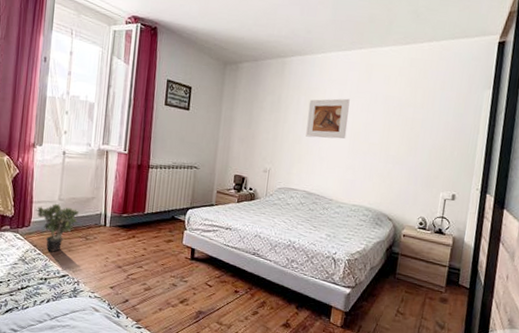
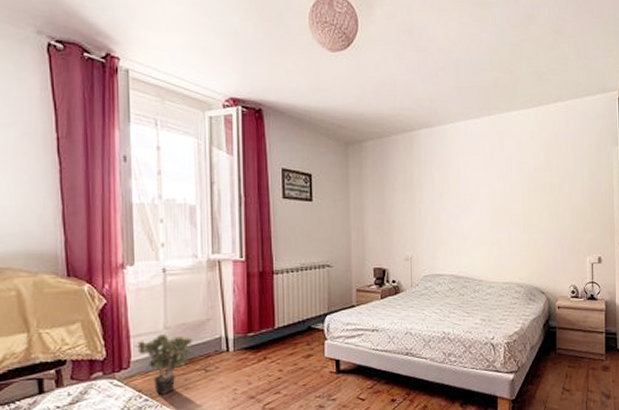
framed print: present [306,98,350,139] -> none [443,169,487,216]

